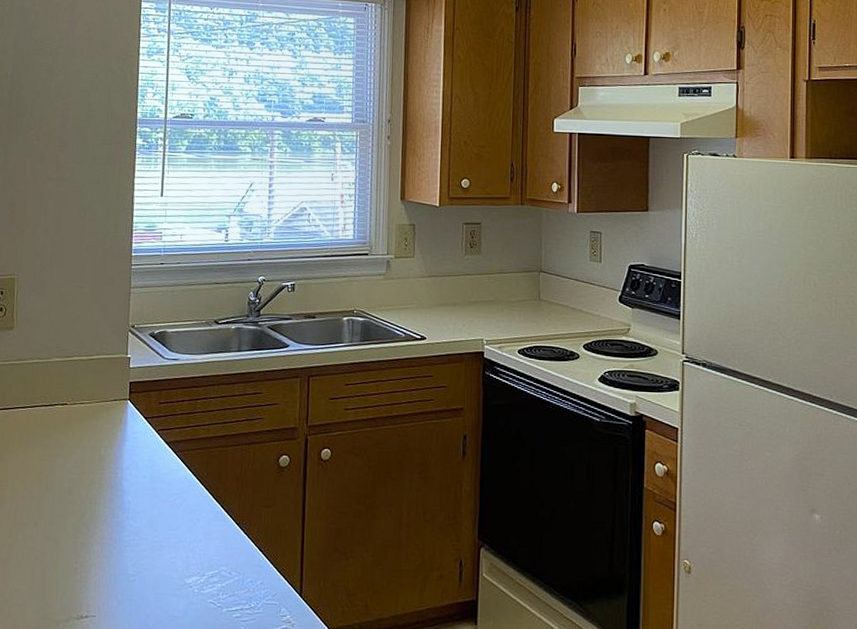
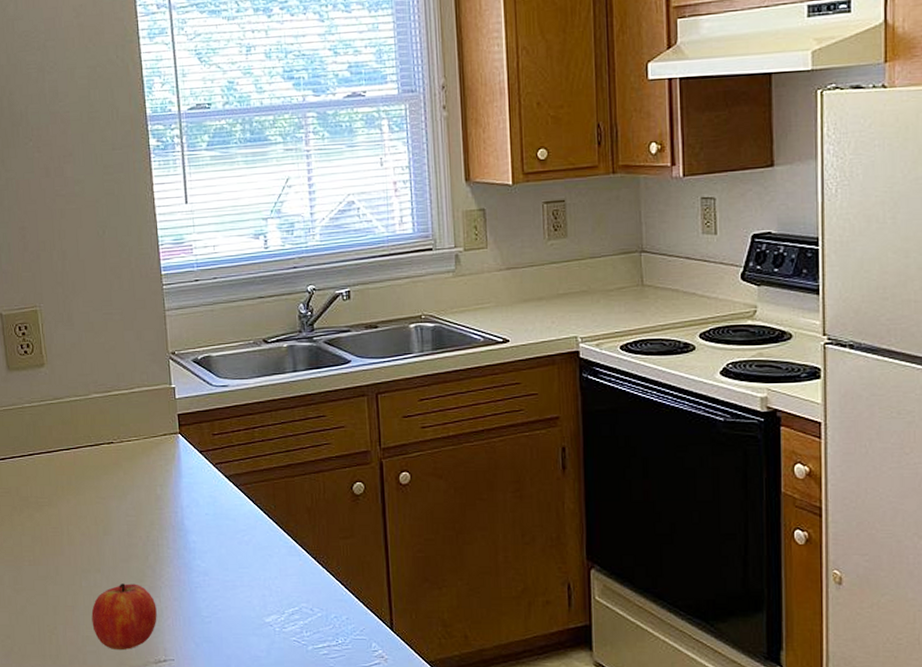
fruit: none [22,539,86,604] -> present [91,583,157,650]

